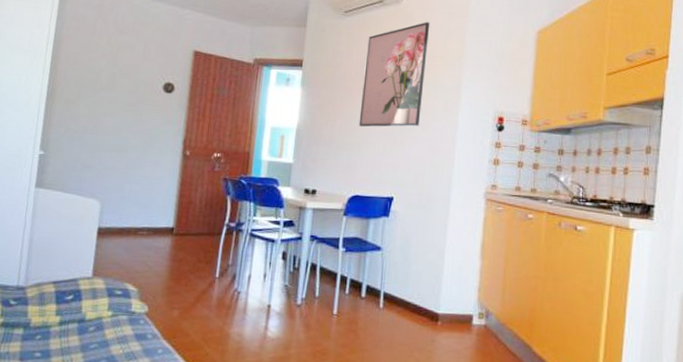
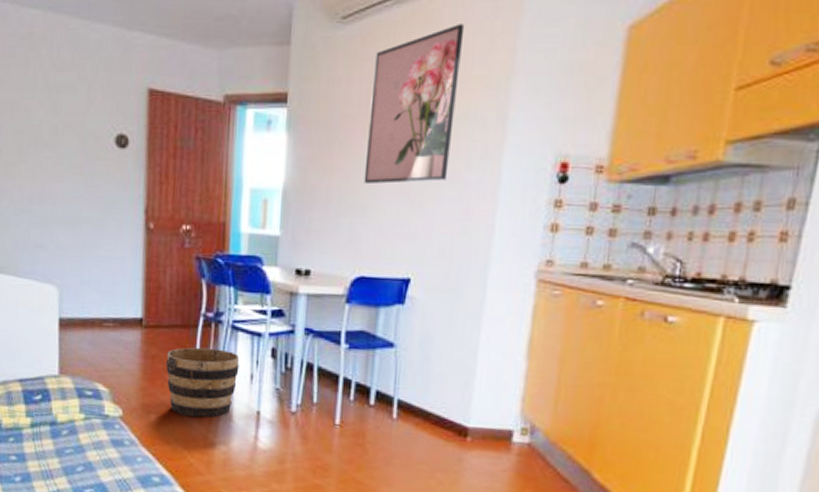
bucket: none [191,251,256,312] -> present [166,347,240,418]

